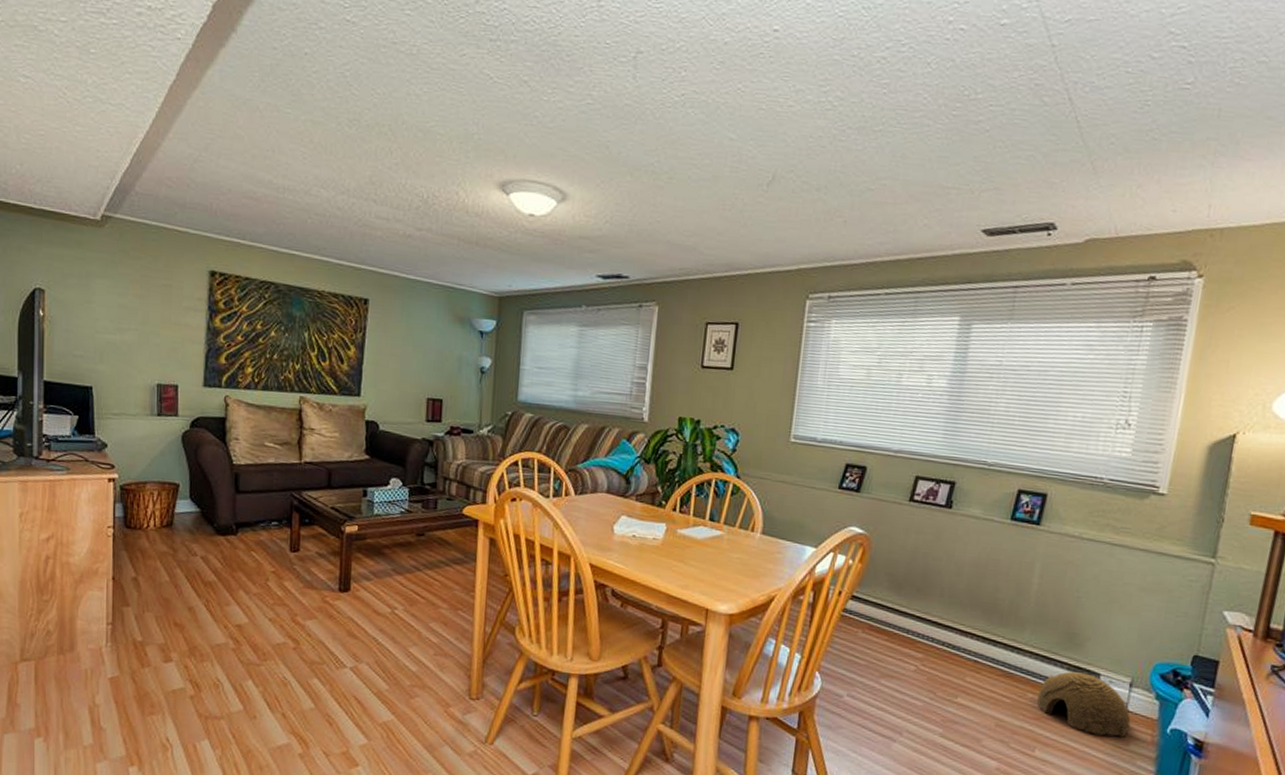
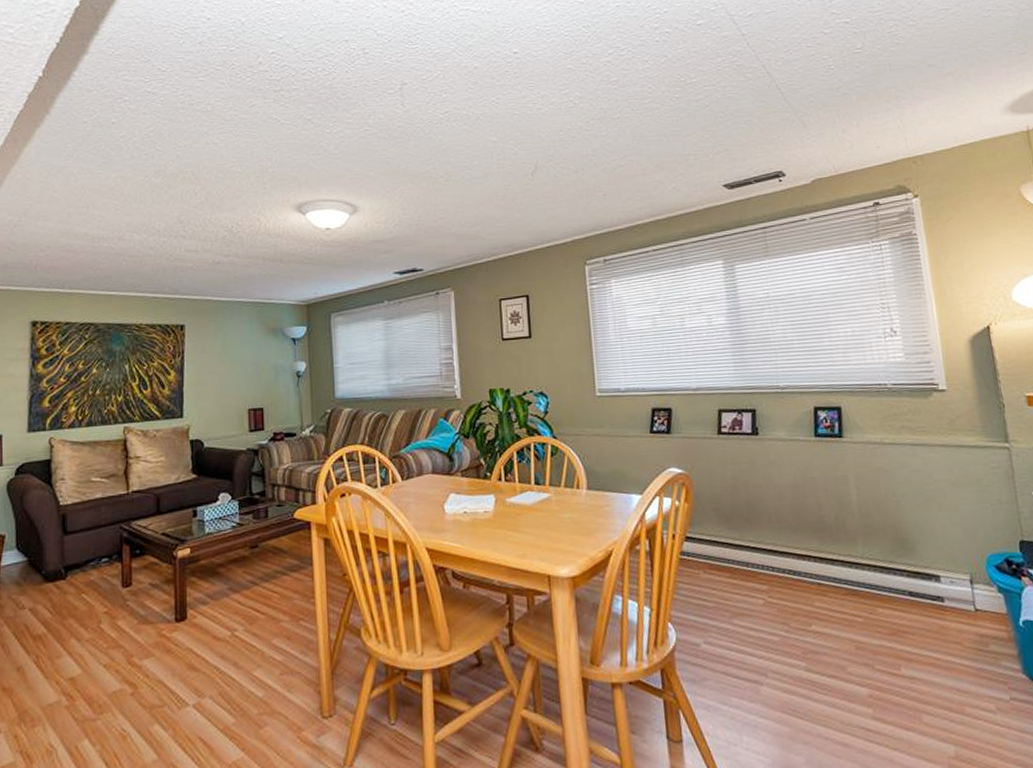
woven basket: present [1037,671,1131,738] -> none [887,577,985,642]

